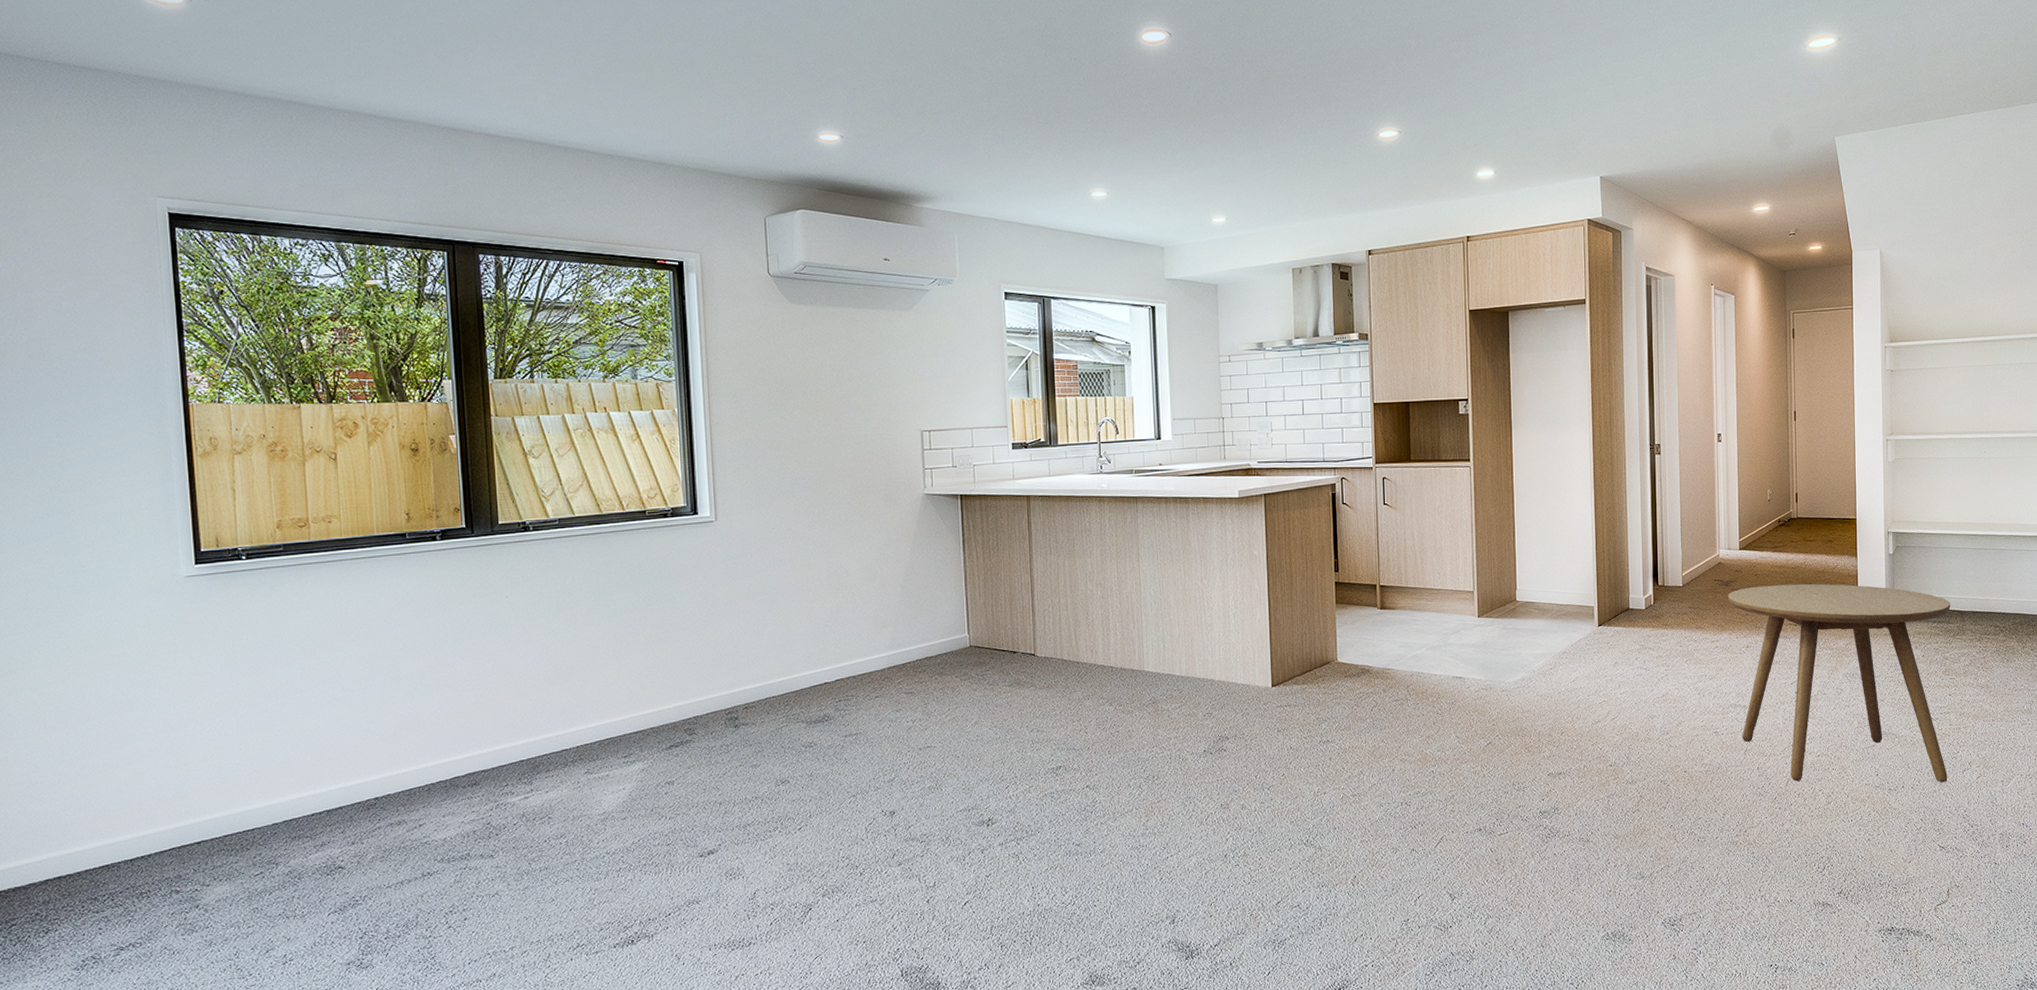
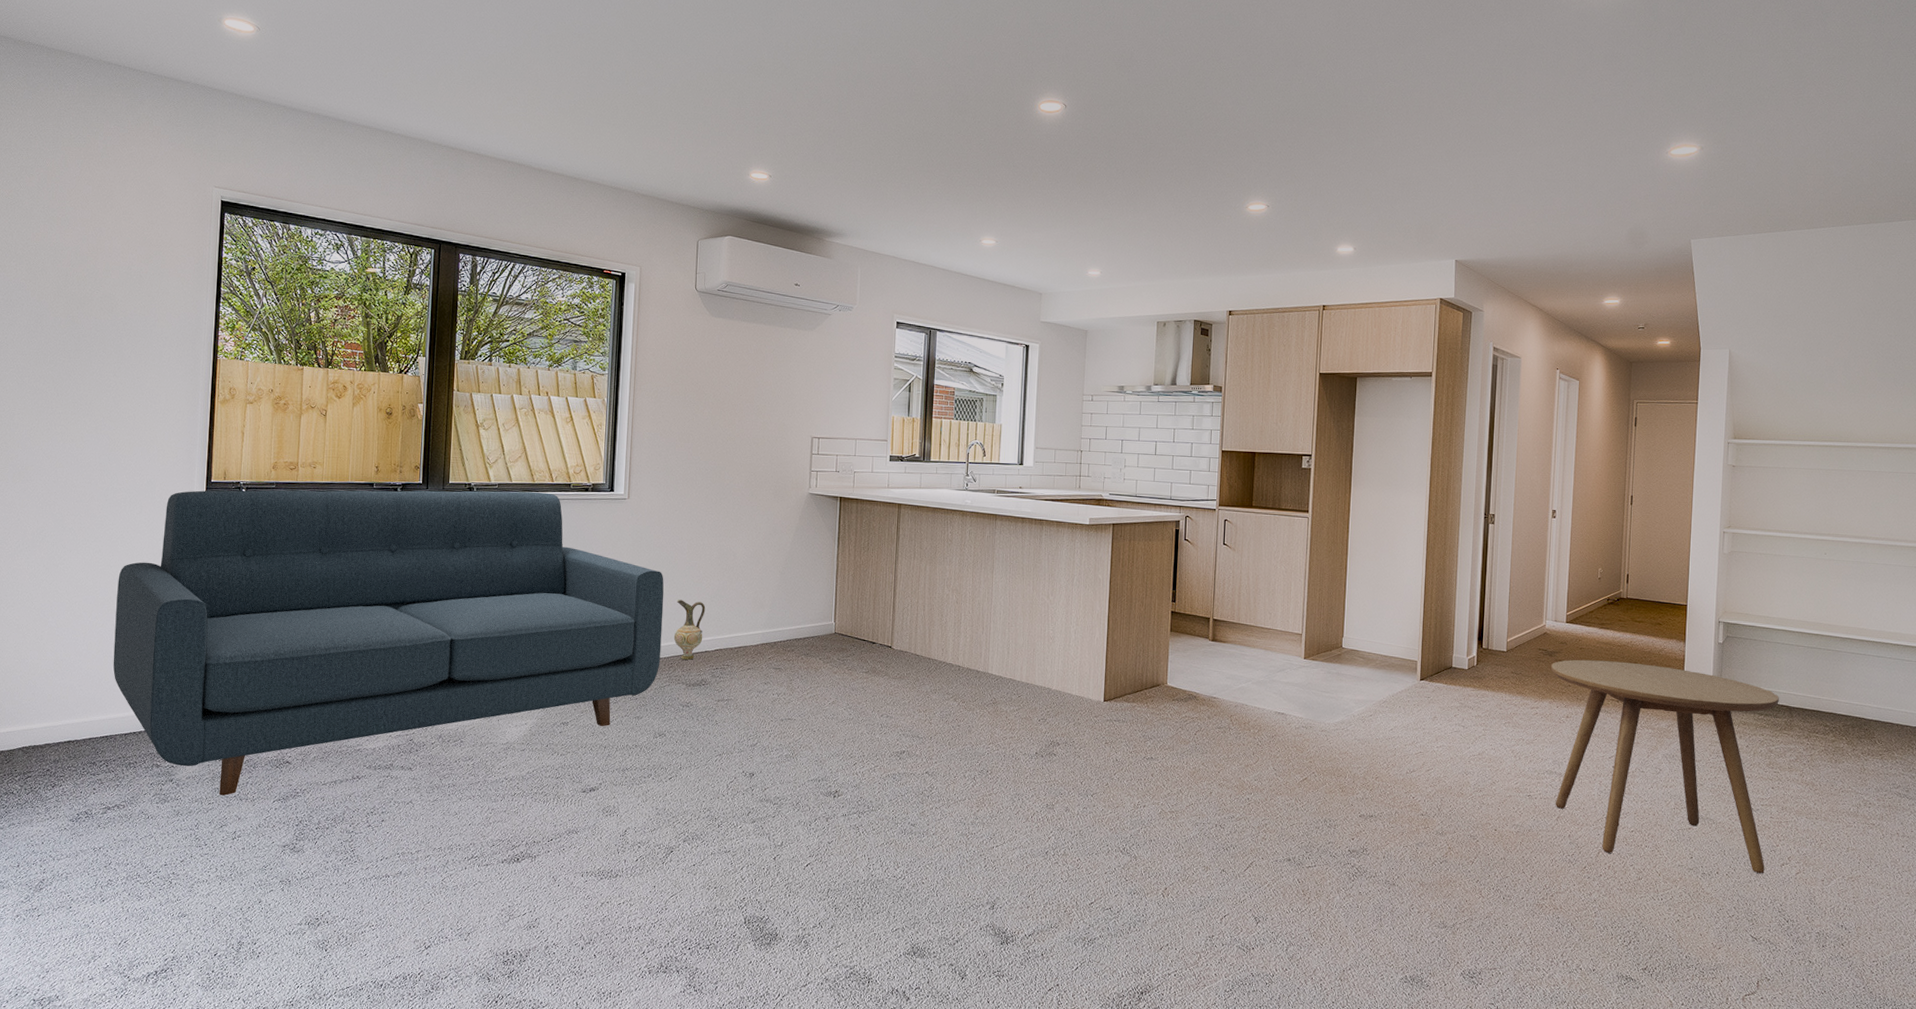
sofa: none [96,523,774,916] -> present [113,490,664,796]
ceramic jug: none [785,628,820,695] -> present [673,599,706,660]

